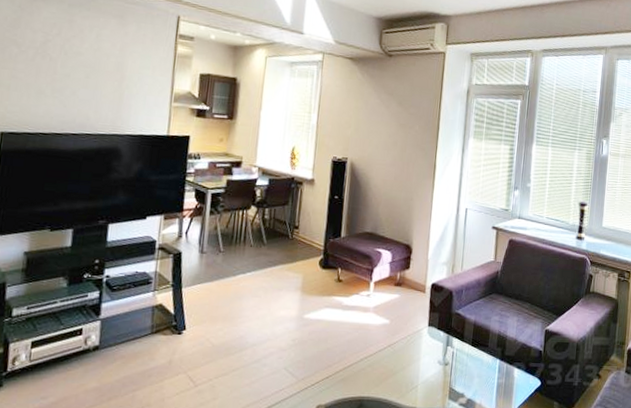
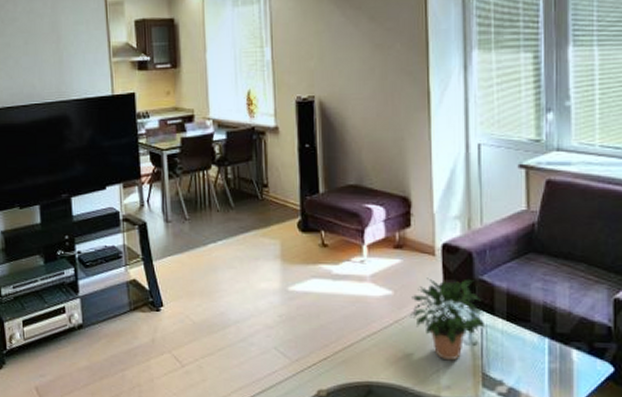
potted plant: none [401,310,456,378] -> present [410,278,486,361]

